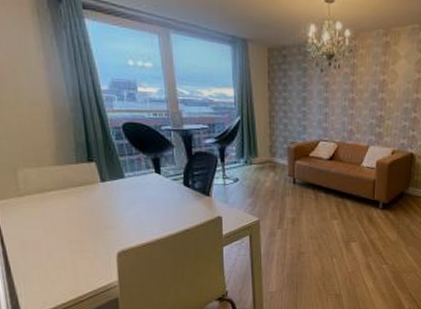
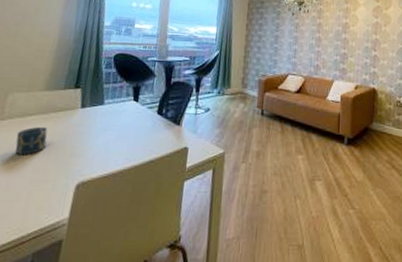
cup: none [41,201,76,229] -> present [15,126,48,155]

